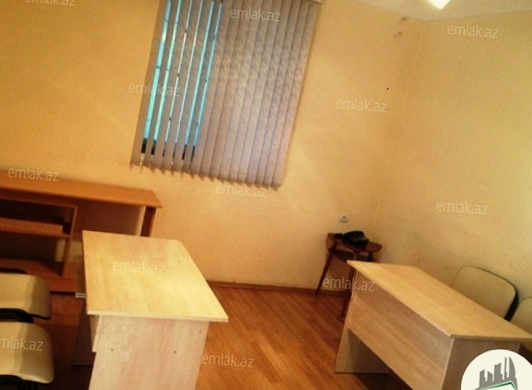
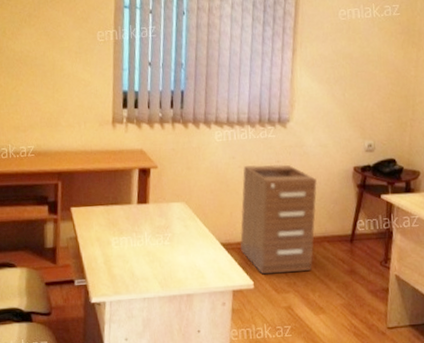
filing cabinet: none [221,218,295,314] -> present [239,164,317,275]

